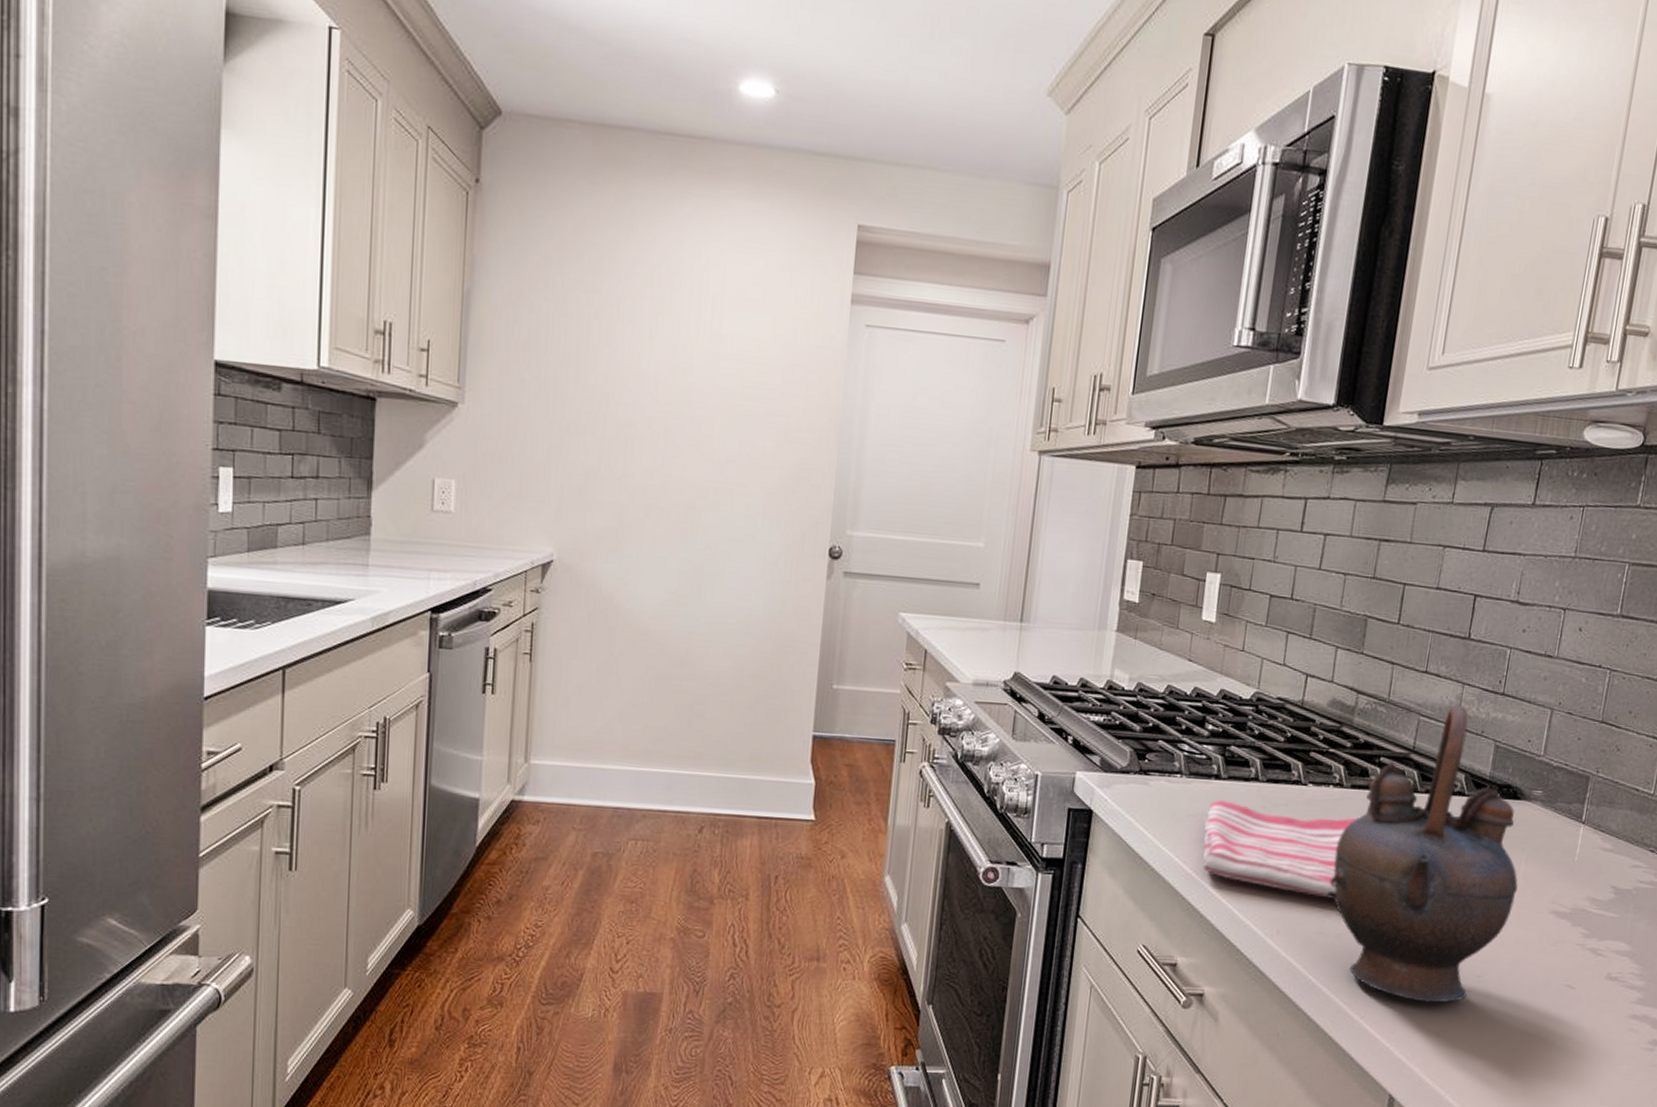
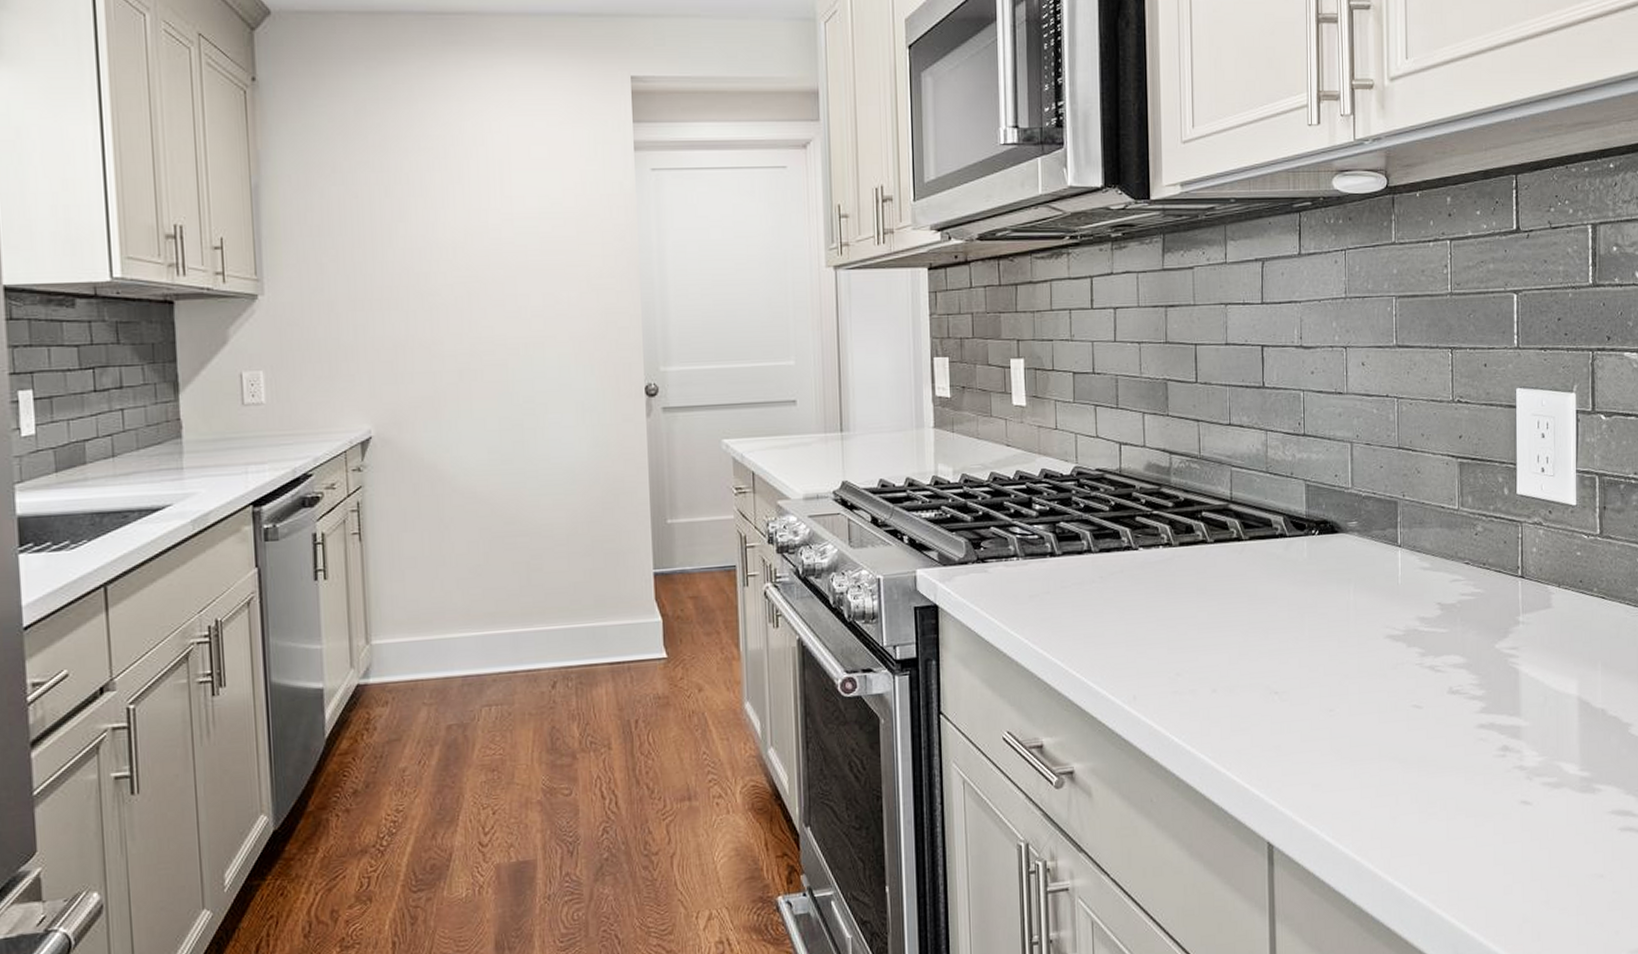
dish towel: present [1203,800,1359,898] -> none [1048,573,1192,657]
teapot: present [1327,704,1518,1003] -> none [1175,451,1351,745]

